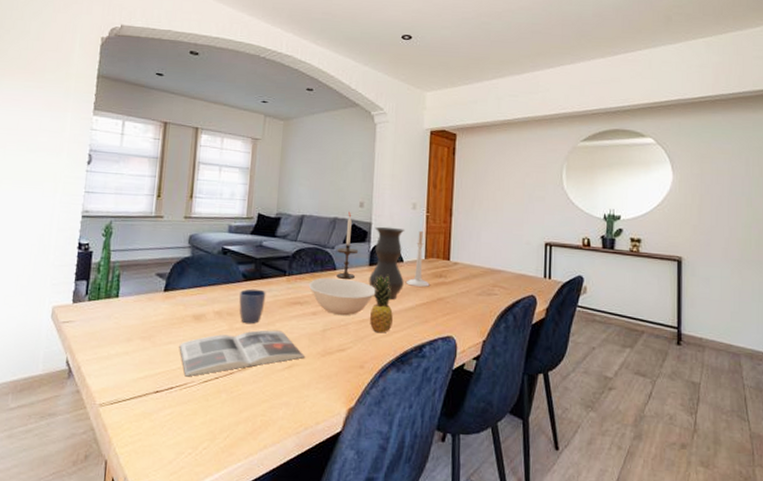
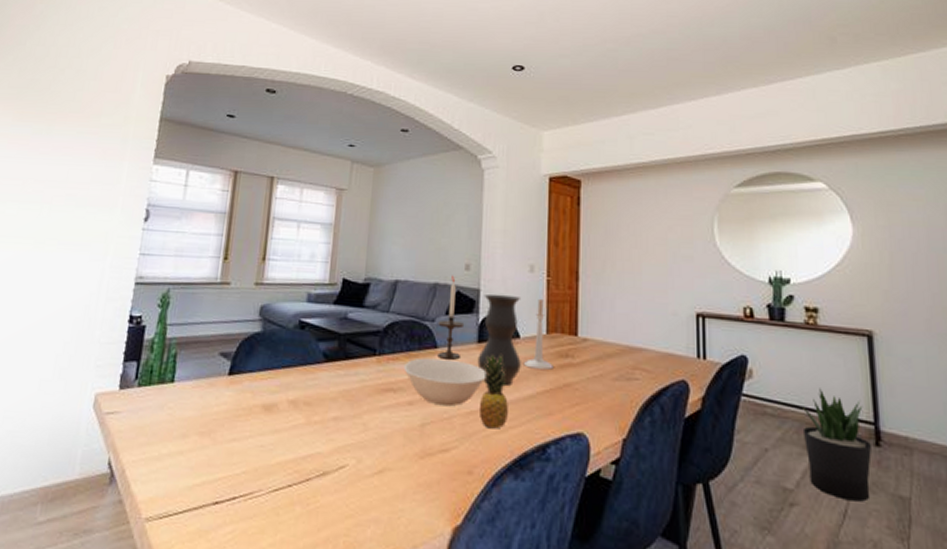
magazine: present [179,329,305,377] -> none [245,423,399,484]
cup: present [238,288,266,324] -> none [318,371,352,417]
planter: none [622,301,673,386] -> present [801,388,872,502]

